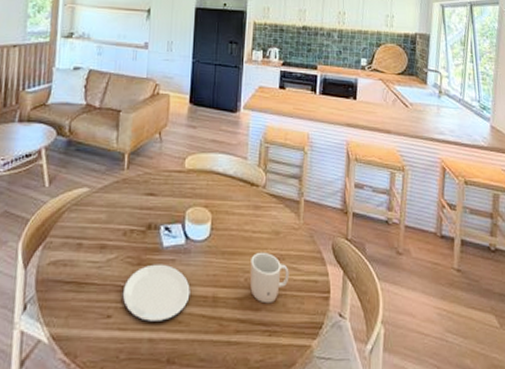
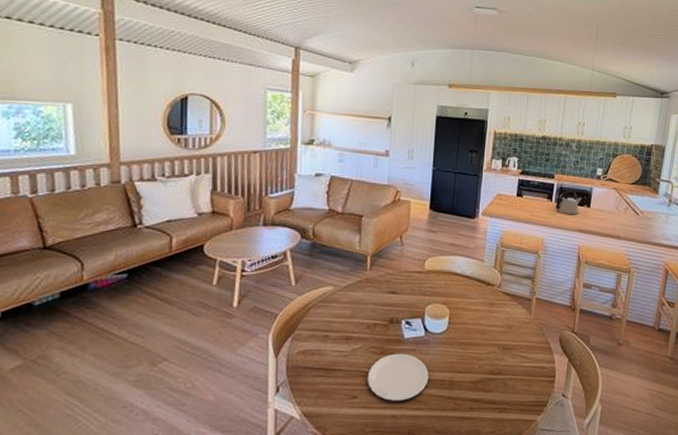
mug: present [250,252,289,304] -> none [483,343,520,386]
kettle: none [319,81,348,108] -> present [555,190,582,215]

